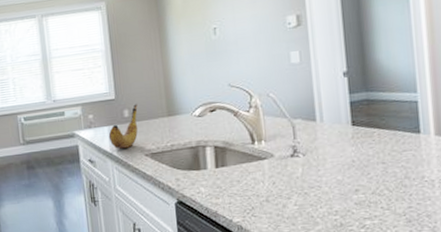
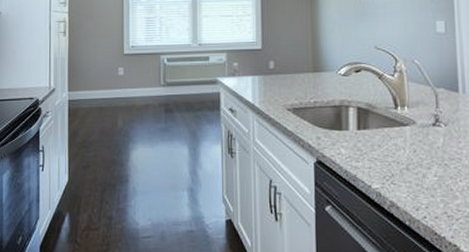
banana: present [108,104,138,149] -> none [252,56,283,100]

